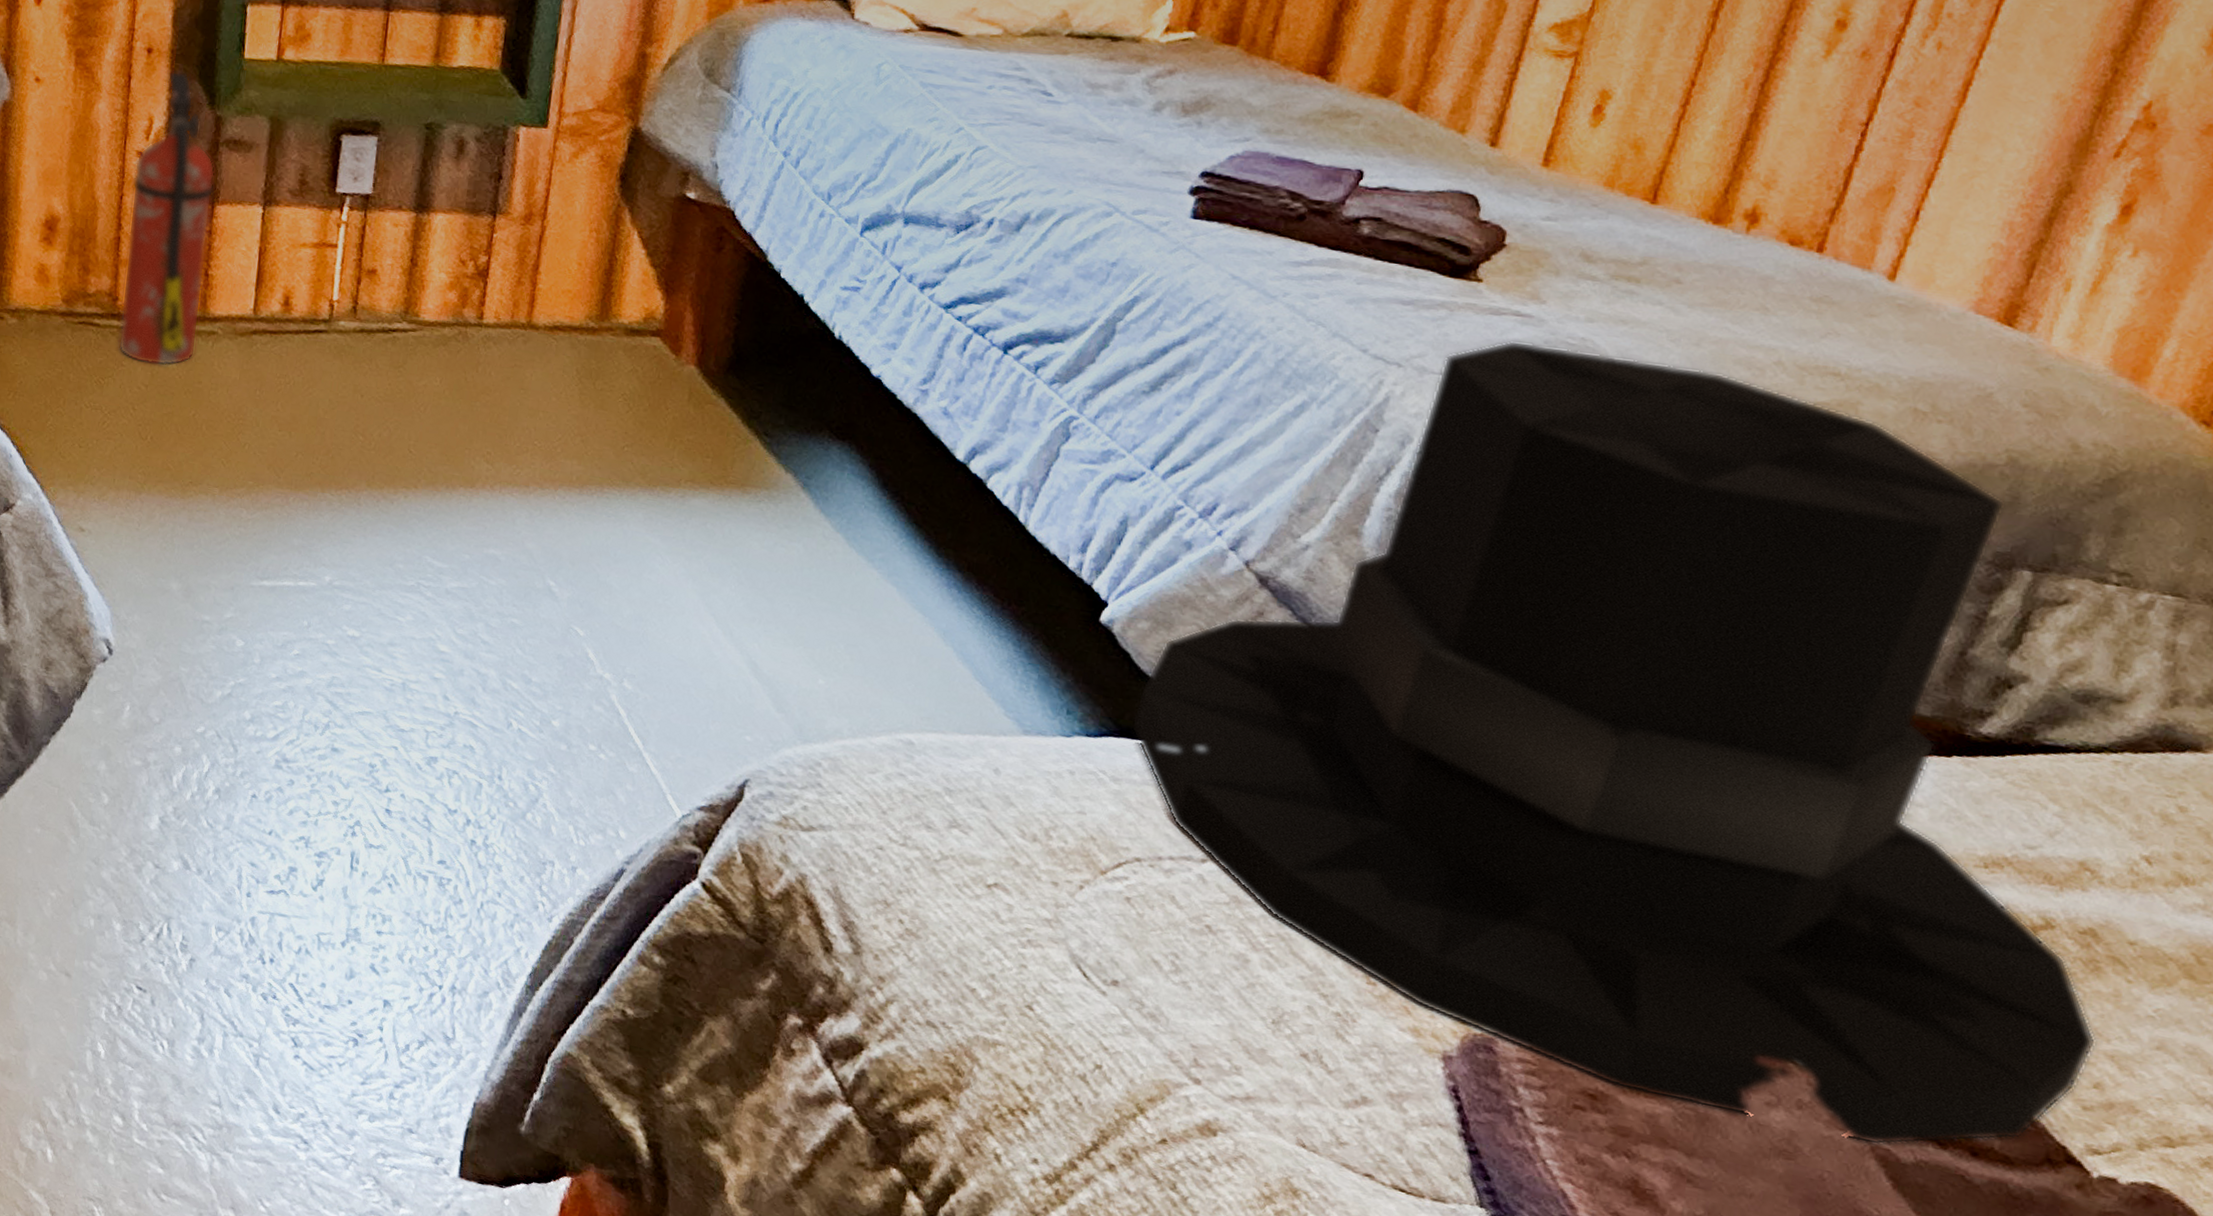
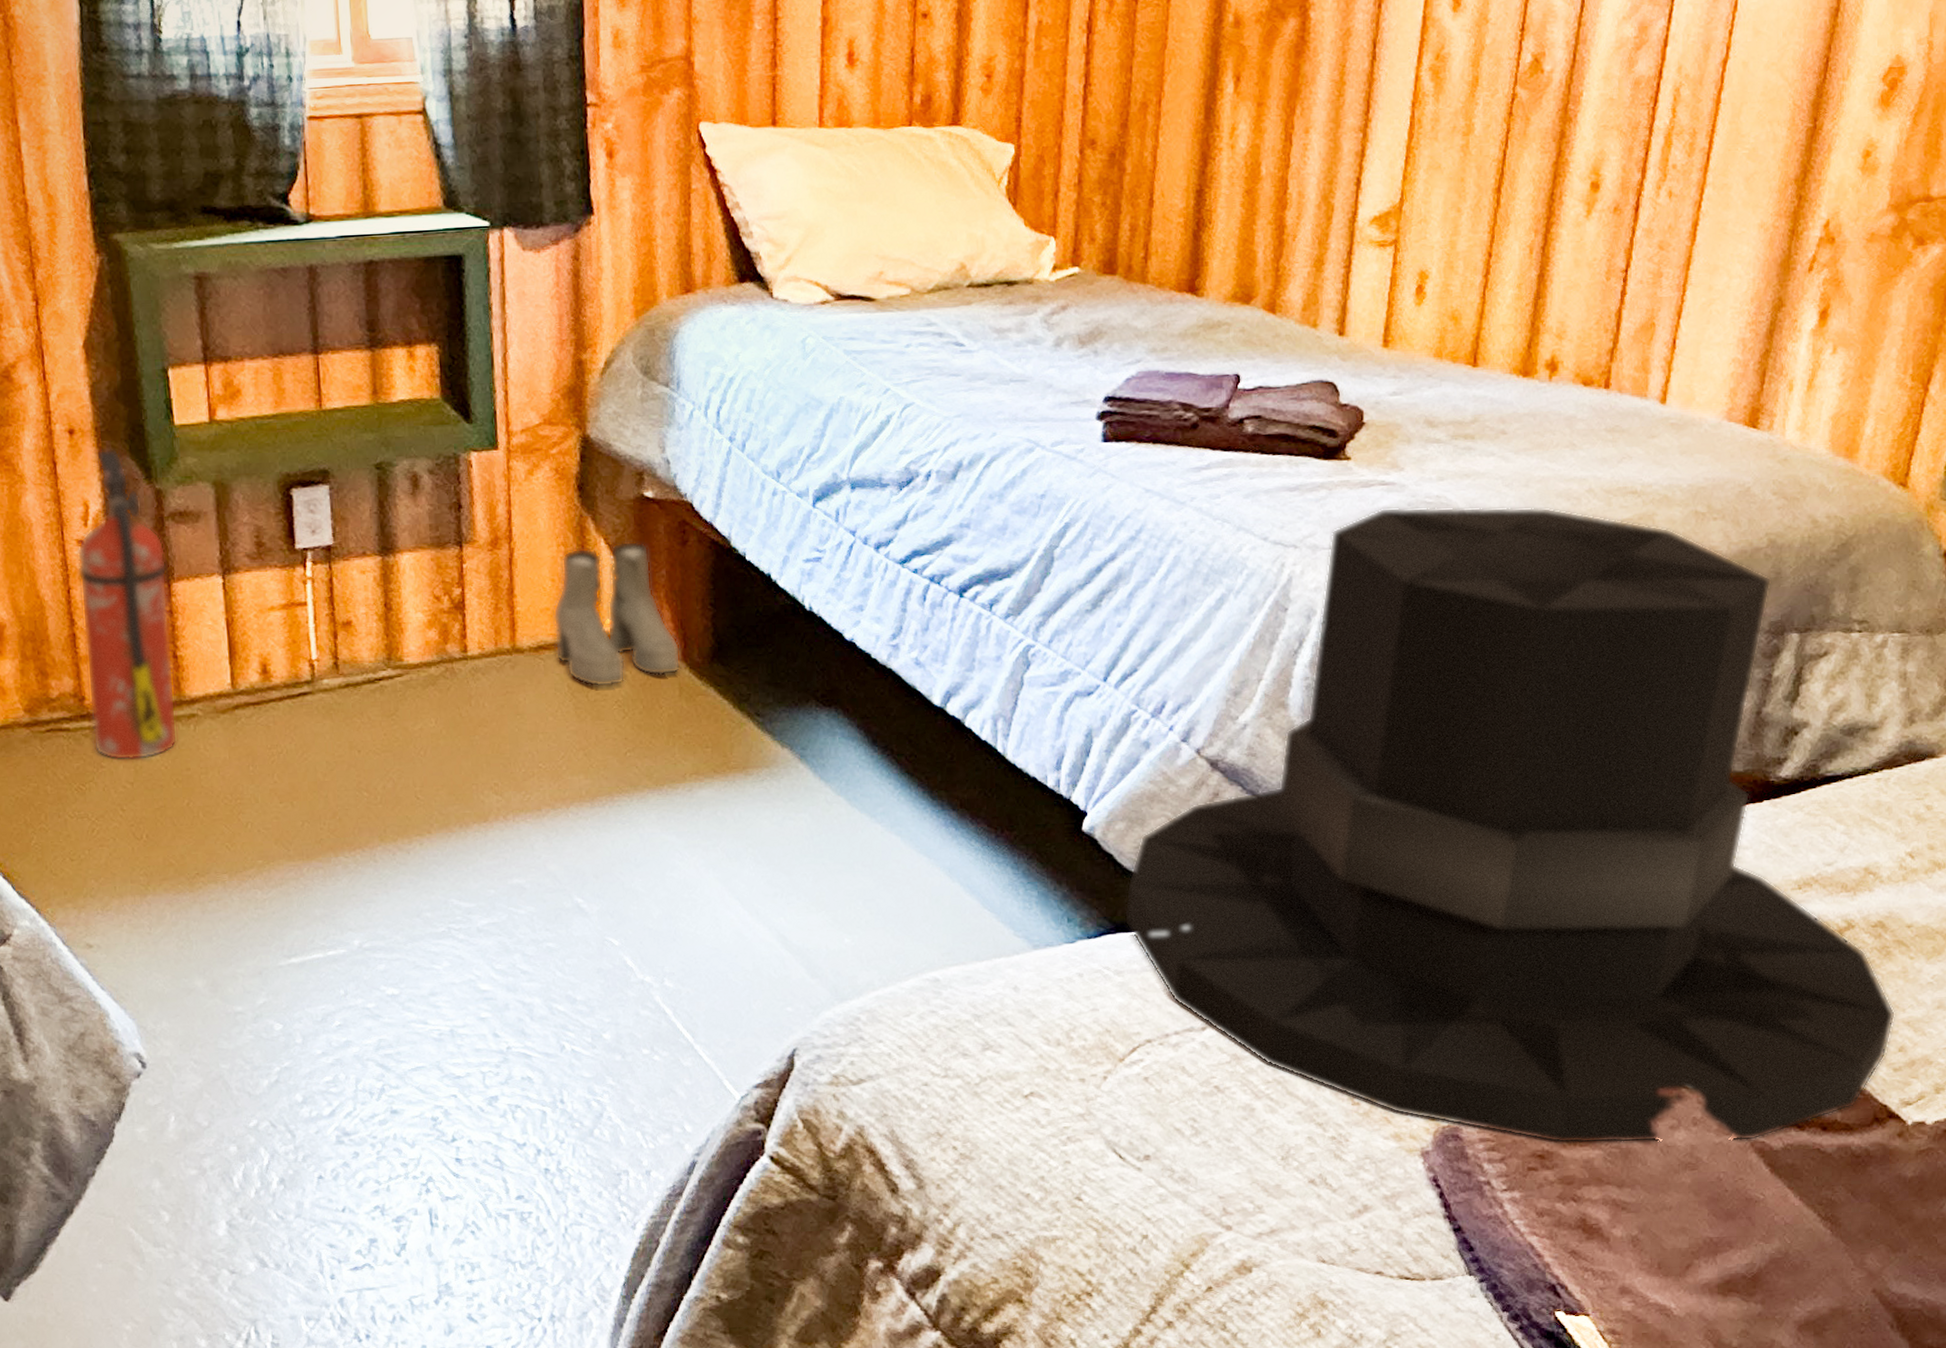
boots: none [569,236,697,379] -> present [553,541,681,687]

